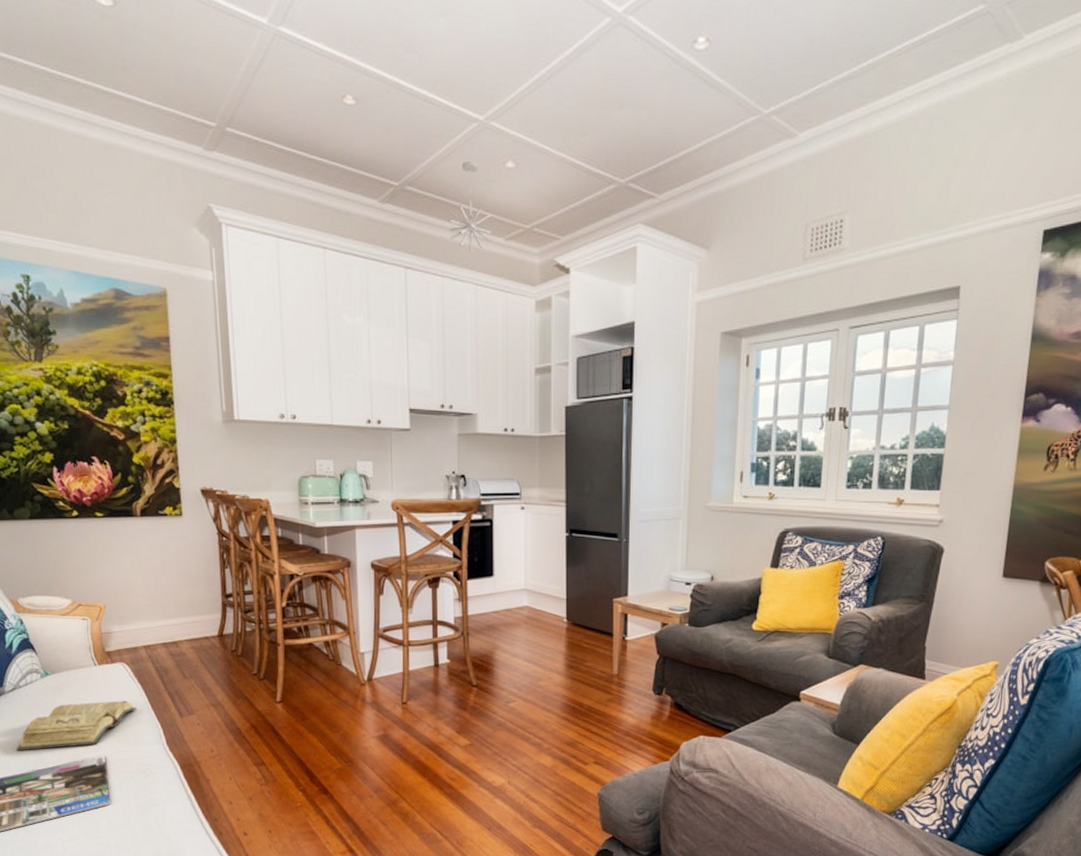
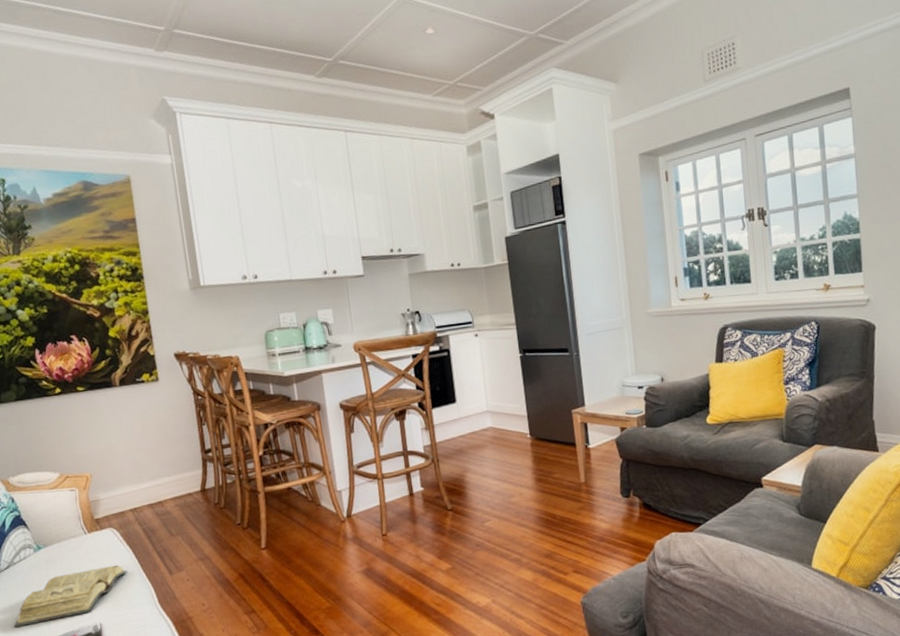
pendant light: present [448,161,492,253] -> none [380,32,421,112]

